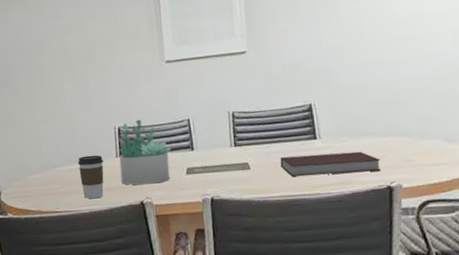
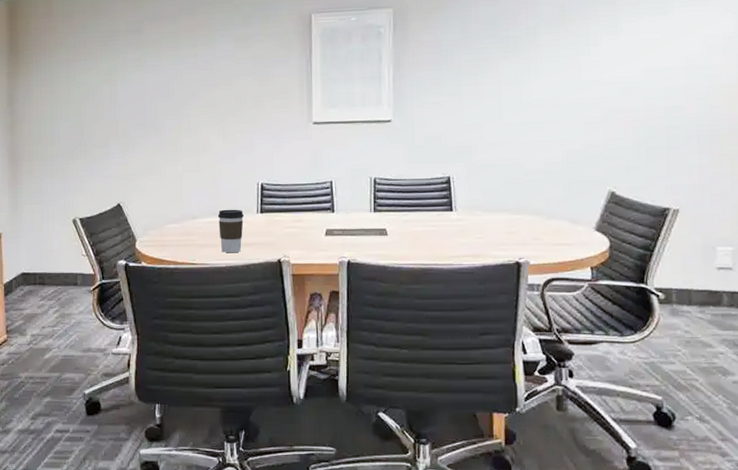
succulent plant: present [119,119,172,185] -> none [260,177,313,243]
notebook: present [280,151,381,177] -> none [416,225,512,247]

